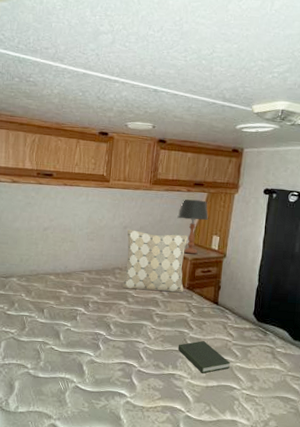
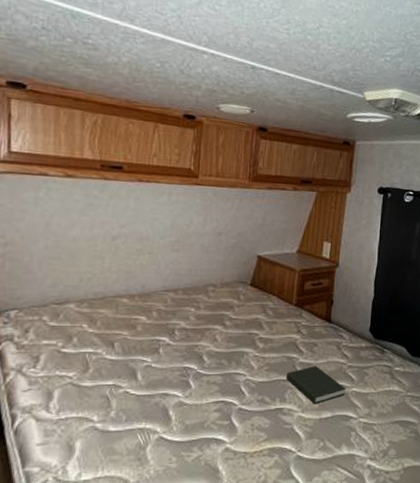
pillow: present [122,229,188,293] -> none [217,235,295,311]
table lamp: present [178,199,208,254] -> none [283,199,318,265]

